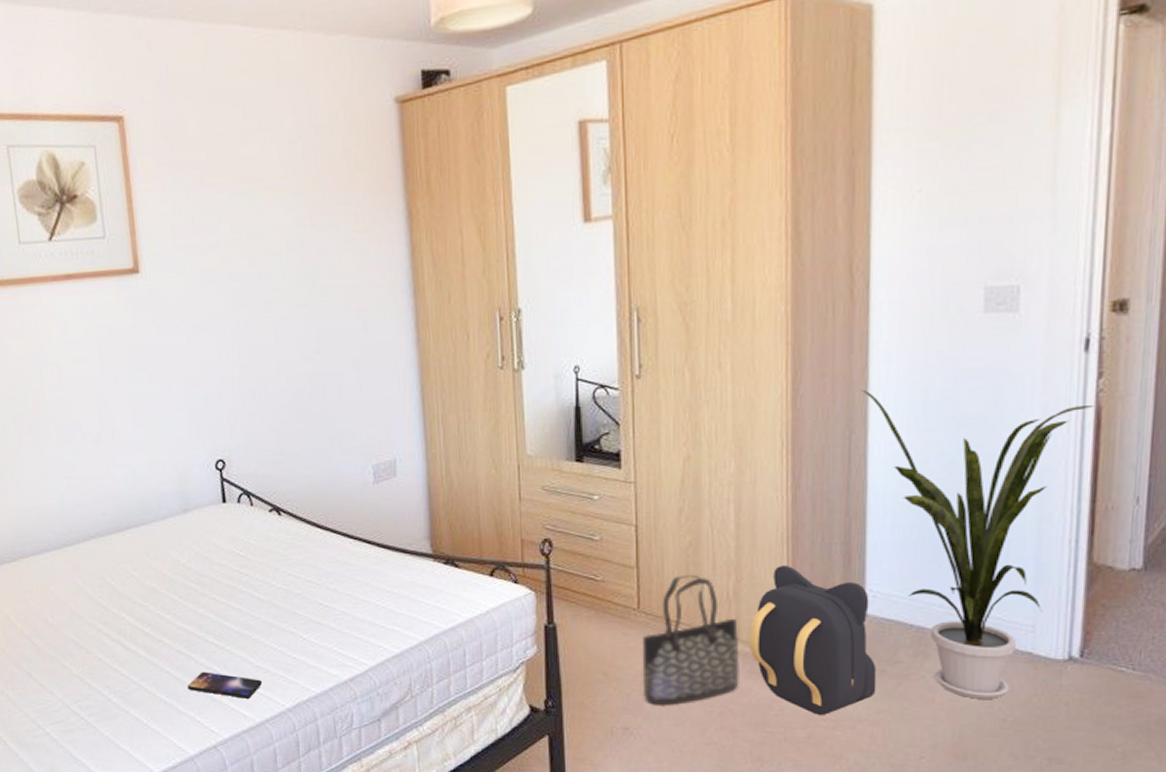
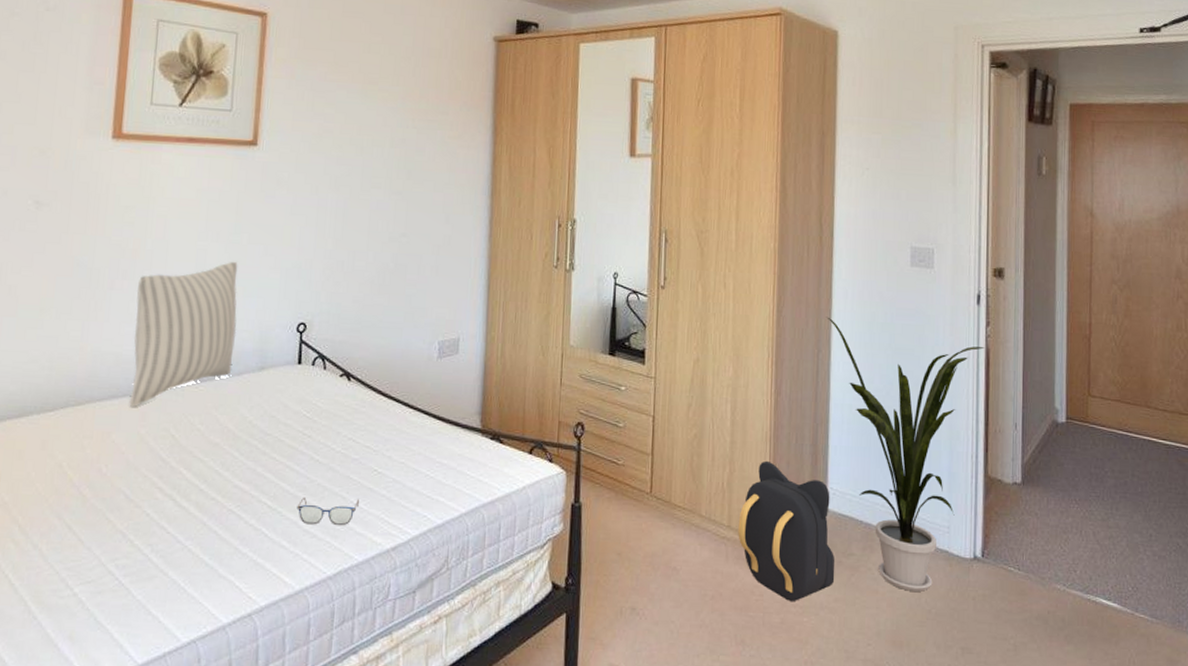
pillow: none [45,402,156,559] -> present [129,261,238,407]
smartphone: present [187,672,262,699] -> none [232,533,307,564]
glasses: none [245,634,309,661] -> present [297,497,359,526]
tote bag: present [642,574,740,705] -> none [649,464,730,587]

